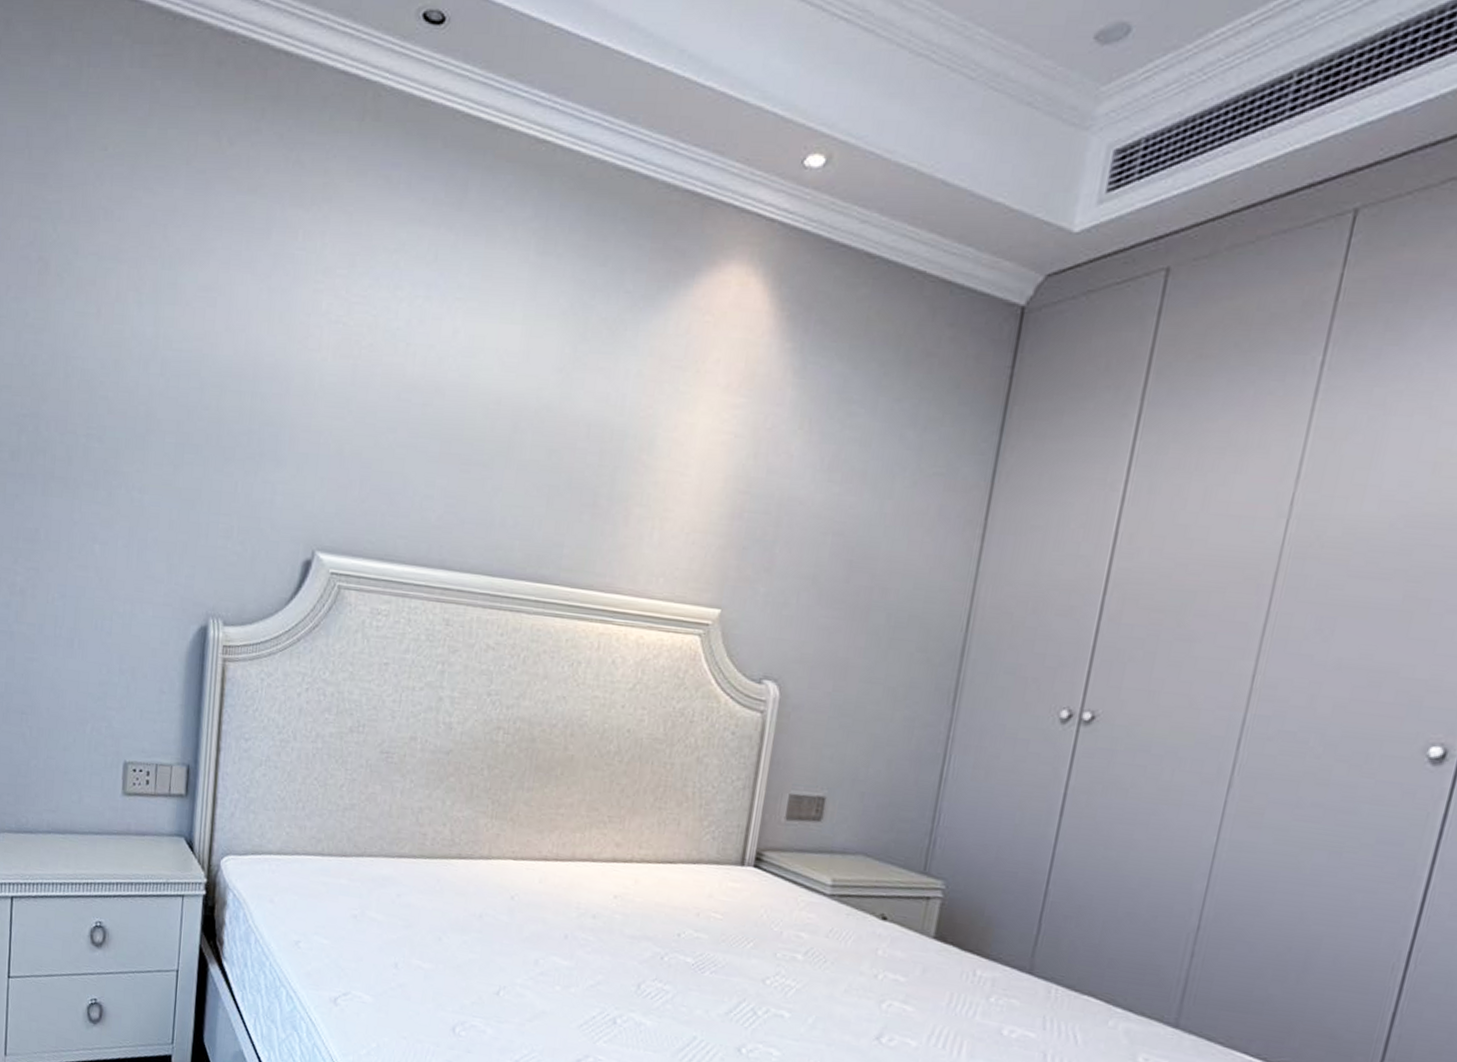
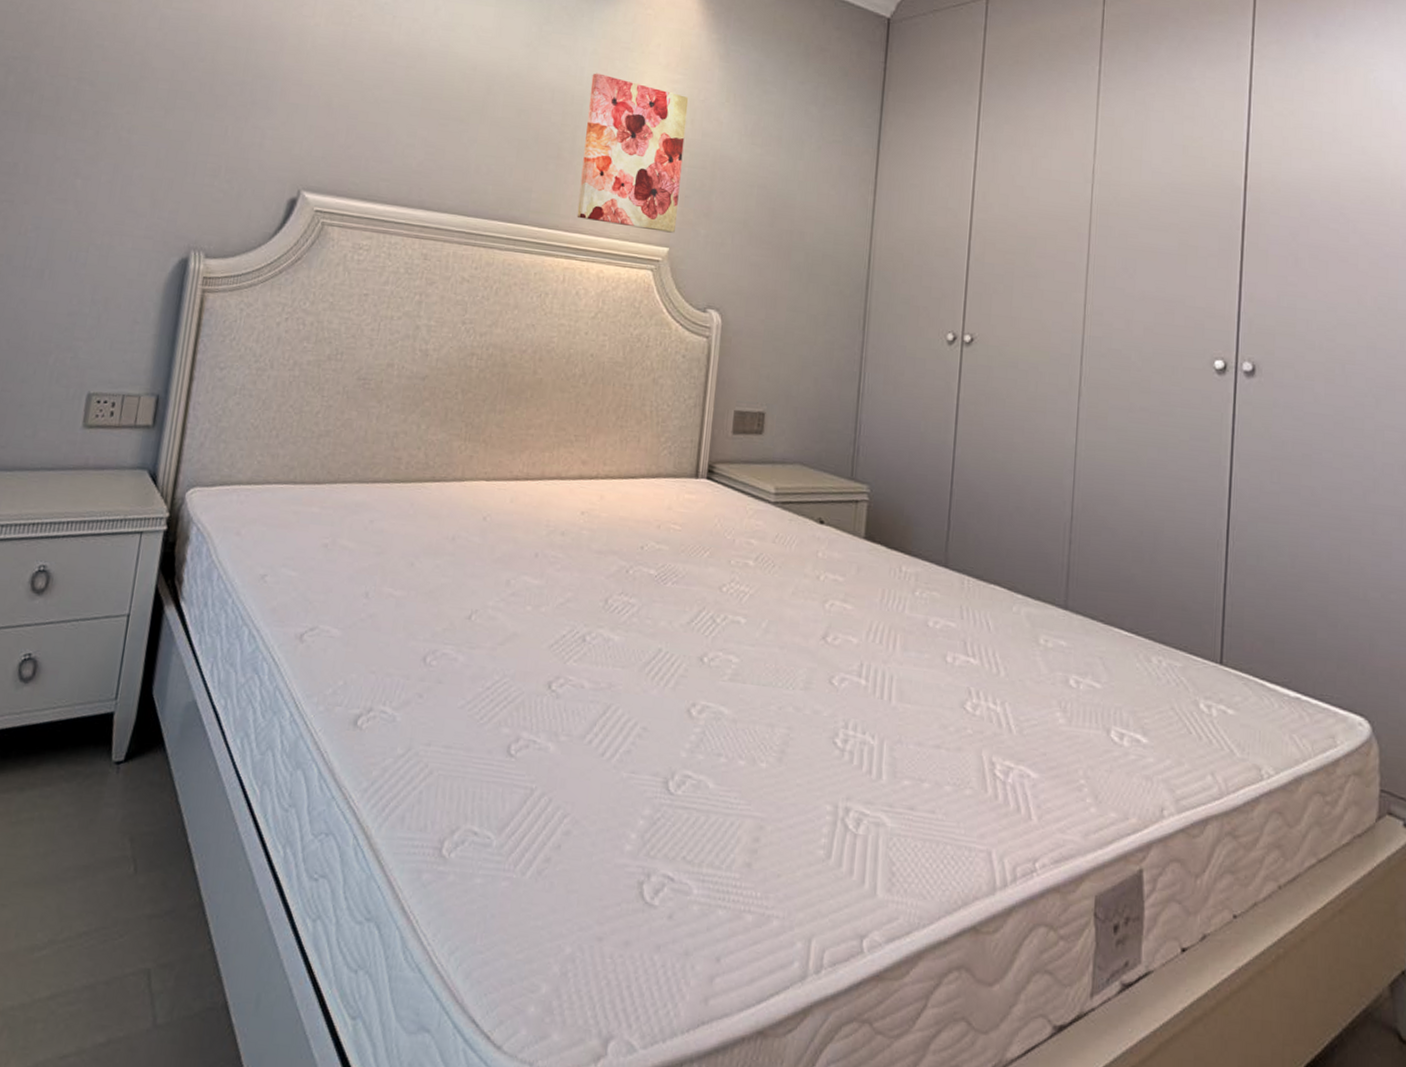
wall art: none [614,400,753,592] -> present [576,73,689,233]

